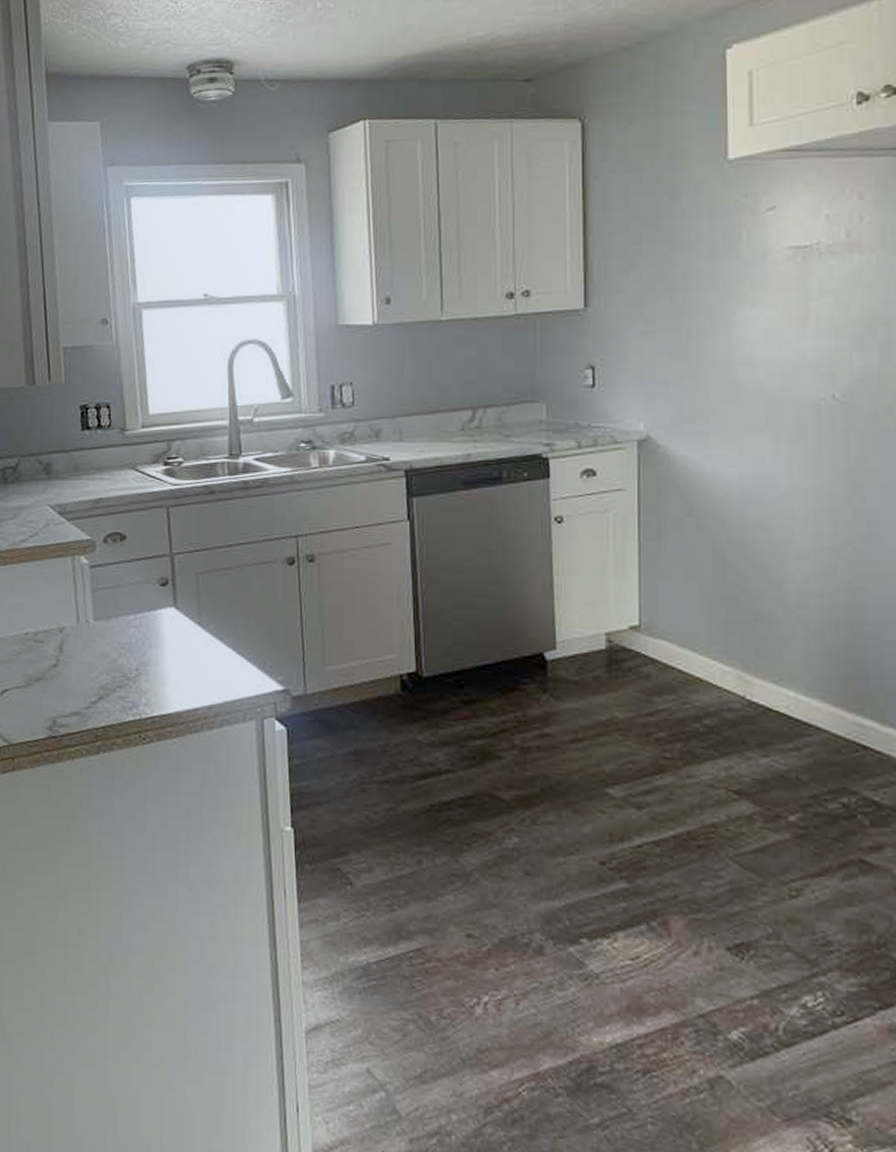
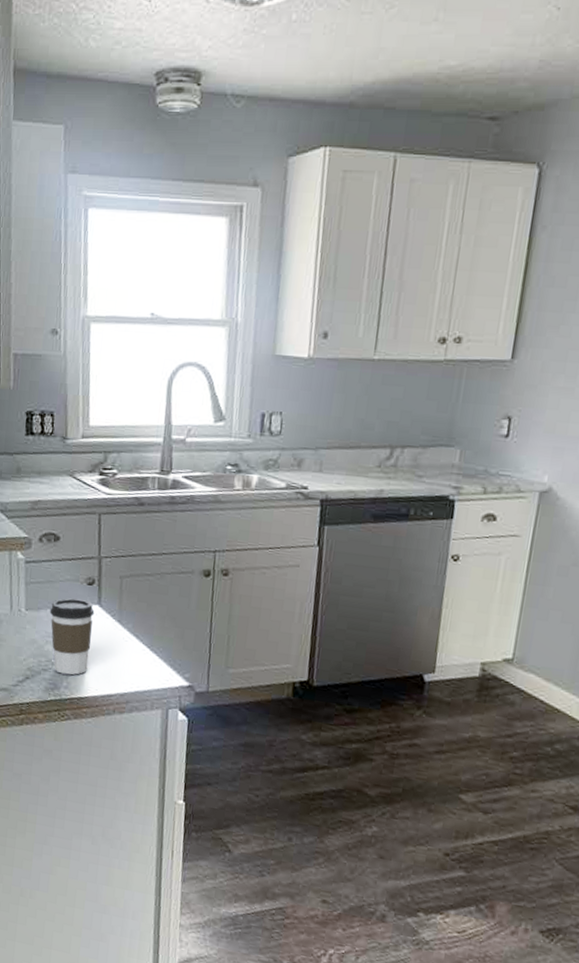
coffee cup: none [121,602,171,690] -> present [49,598,95,675]

